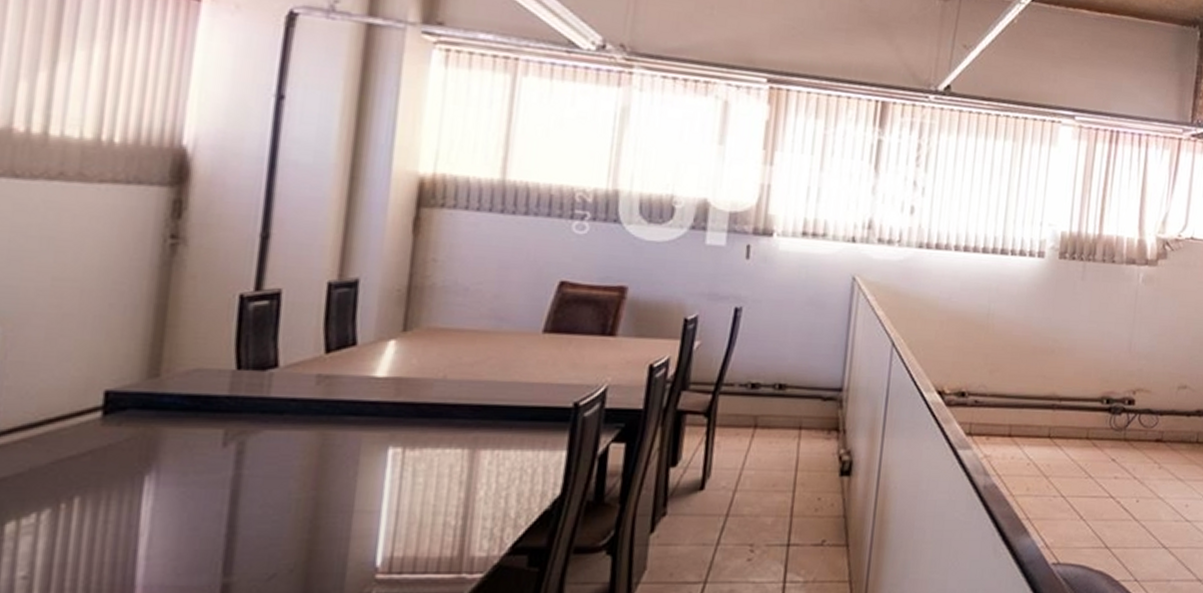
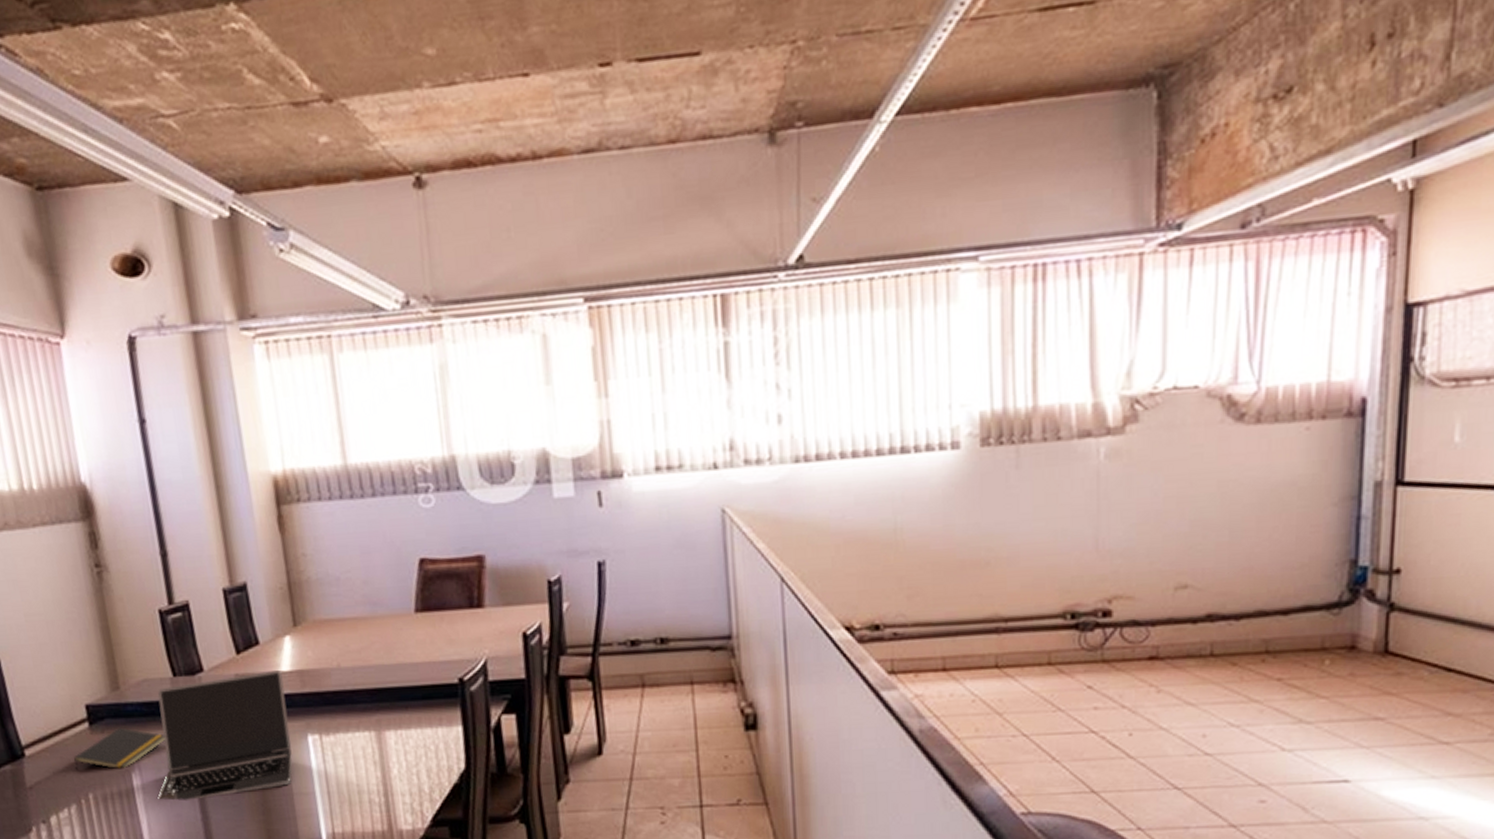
notepad: none [66,421,206,469] -> present [74,727,166,769]
laptop: none [173,375,375,511] -> present [157,671,292,801]

